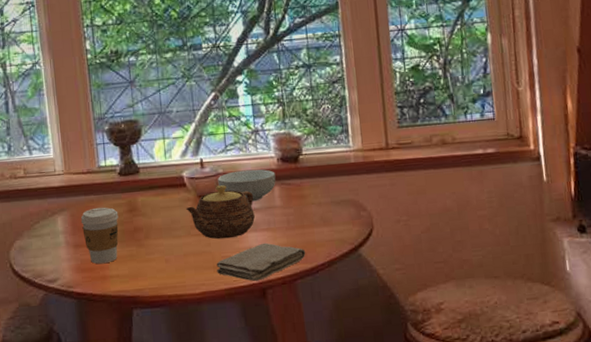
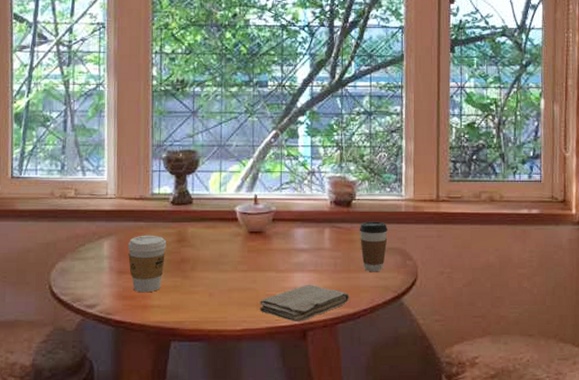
teapot: present [185,185,255,240] -> none [234,223,304,277]
cereal bowl: present [218,169,276,202] -> none [270,210,327,242]
coffee cup: none [309,174,339,226] -> present [360,221,388,272]

